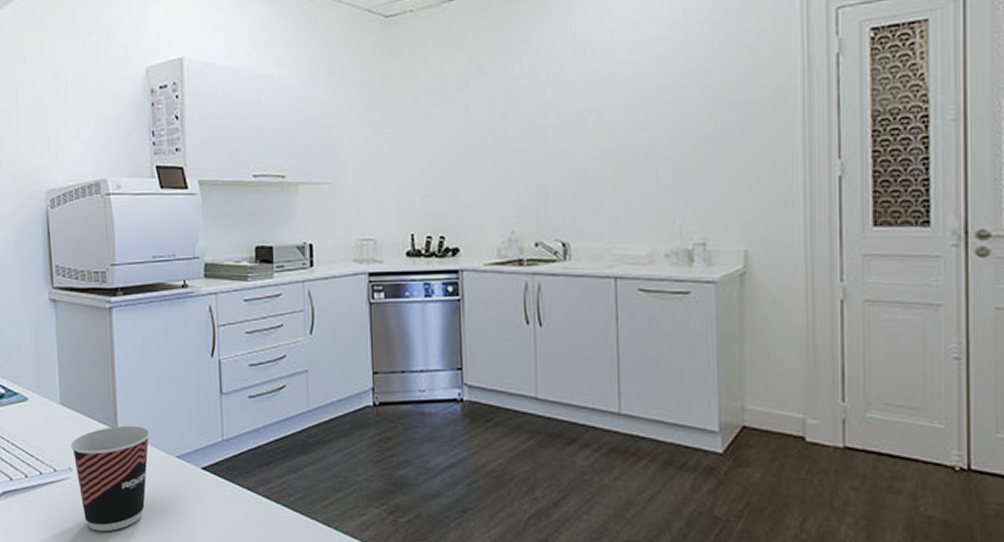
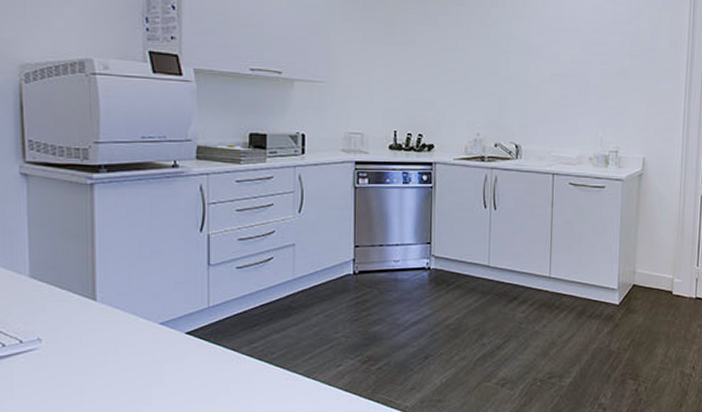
cup: present [70,425,151,532] -> none [39,296,132,398]

